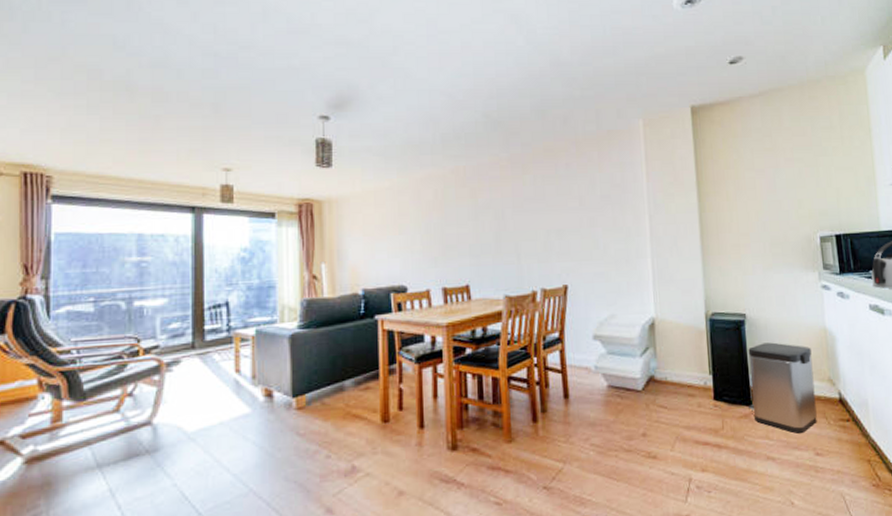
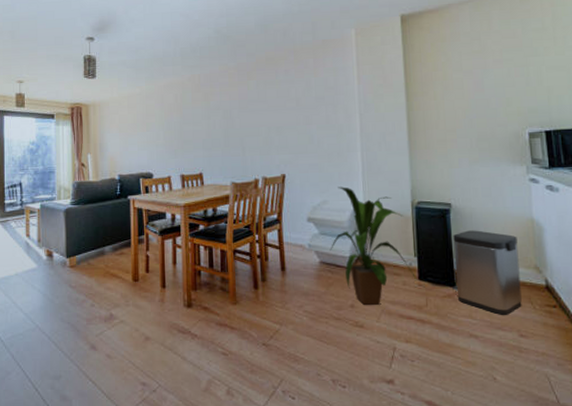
house plant: none [618,298,711,432] -> present [330,187,416,305]

